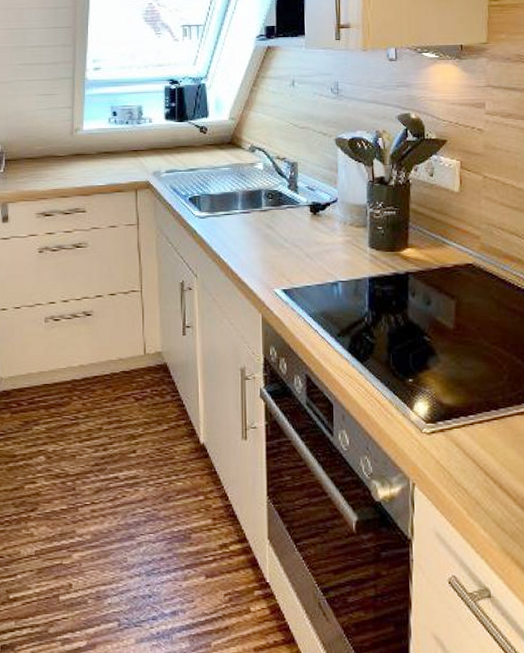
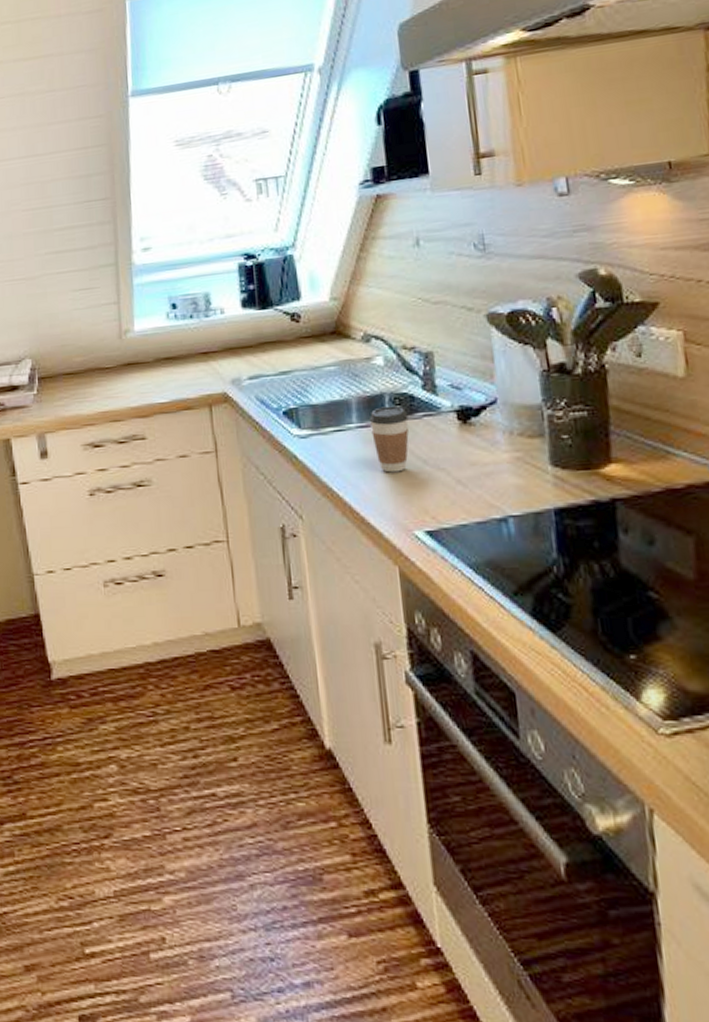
coffee cup: none [249,199,277,247] -> present [369,405,409,473]

